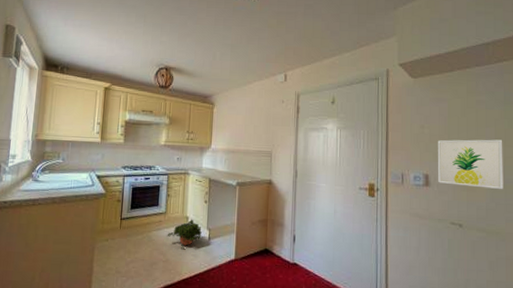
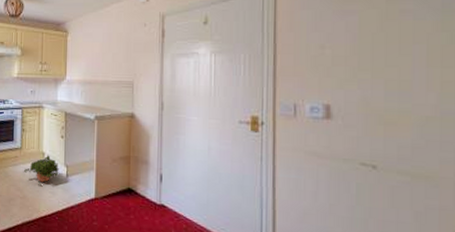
wall art: present [437,139,504,189] -> none [342,59,439,122]

